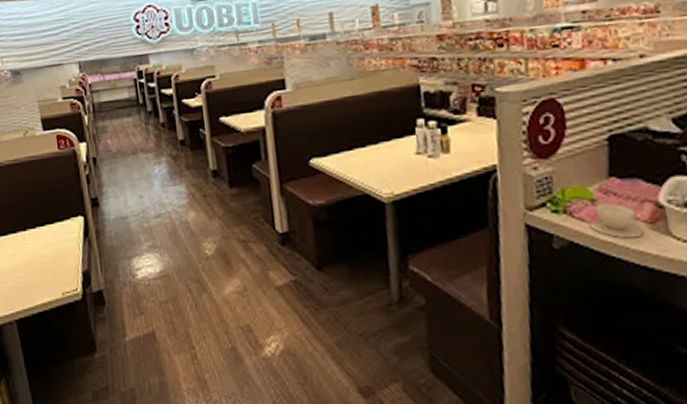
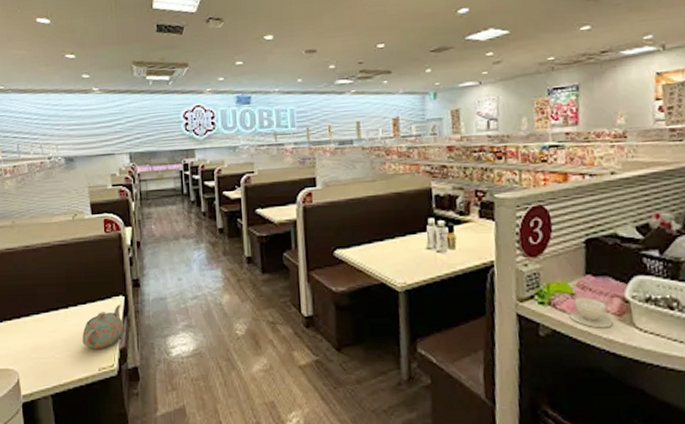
teapot: none [43,225,86,273] -> present [82,304,124,350]

